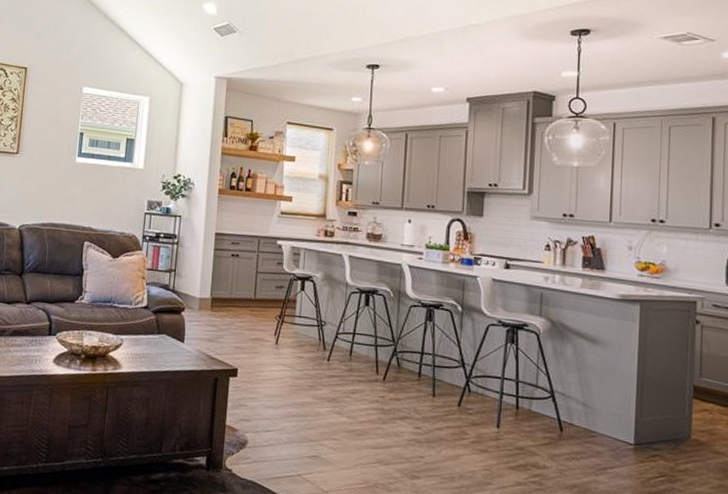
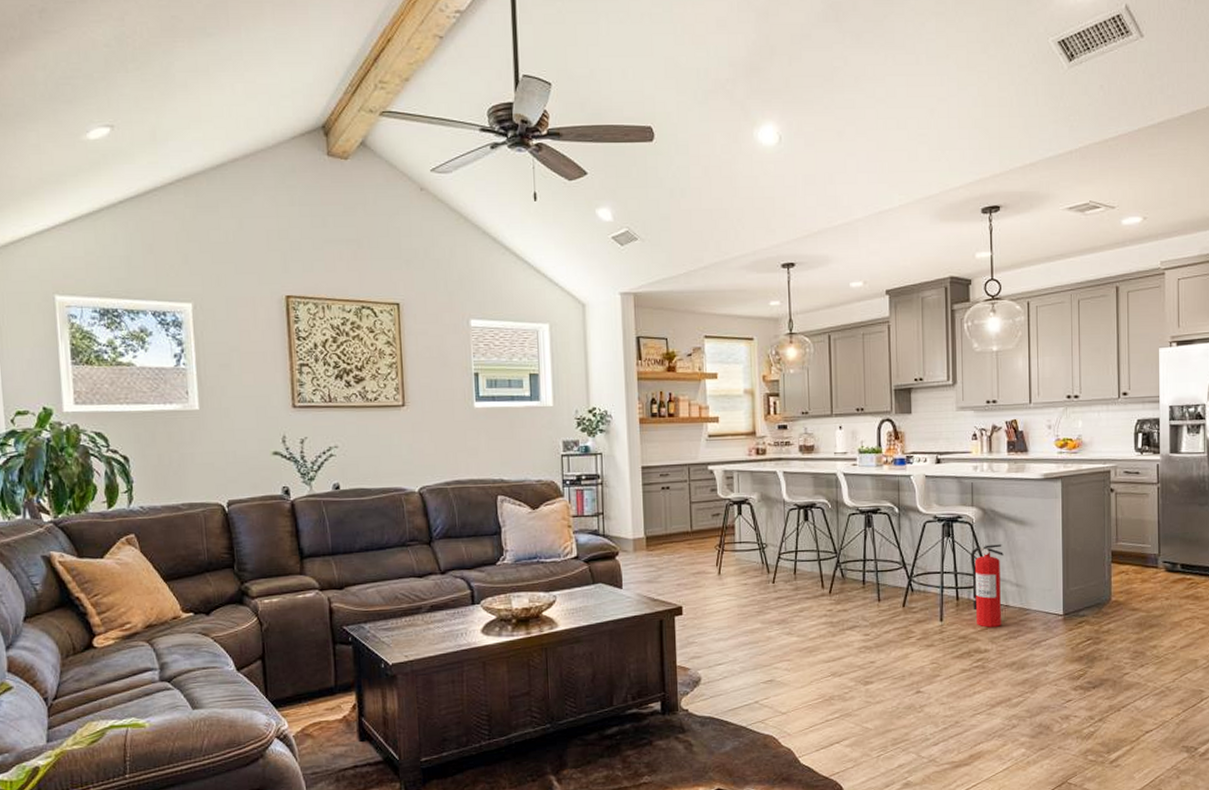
fire extinguisher: none [533,357,571,445] -> present [970,544,1004,628]

